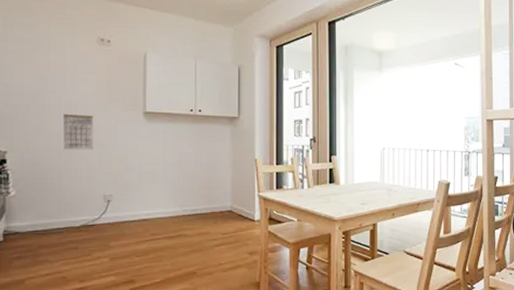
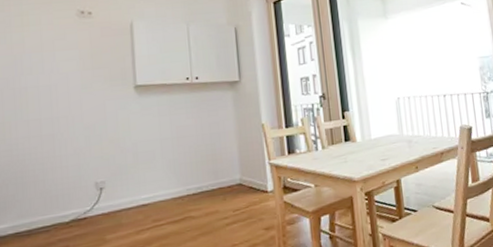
calendar: present [64,113,93,150] -> none [43,95,80,137]

